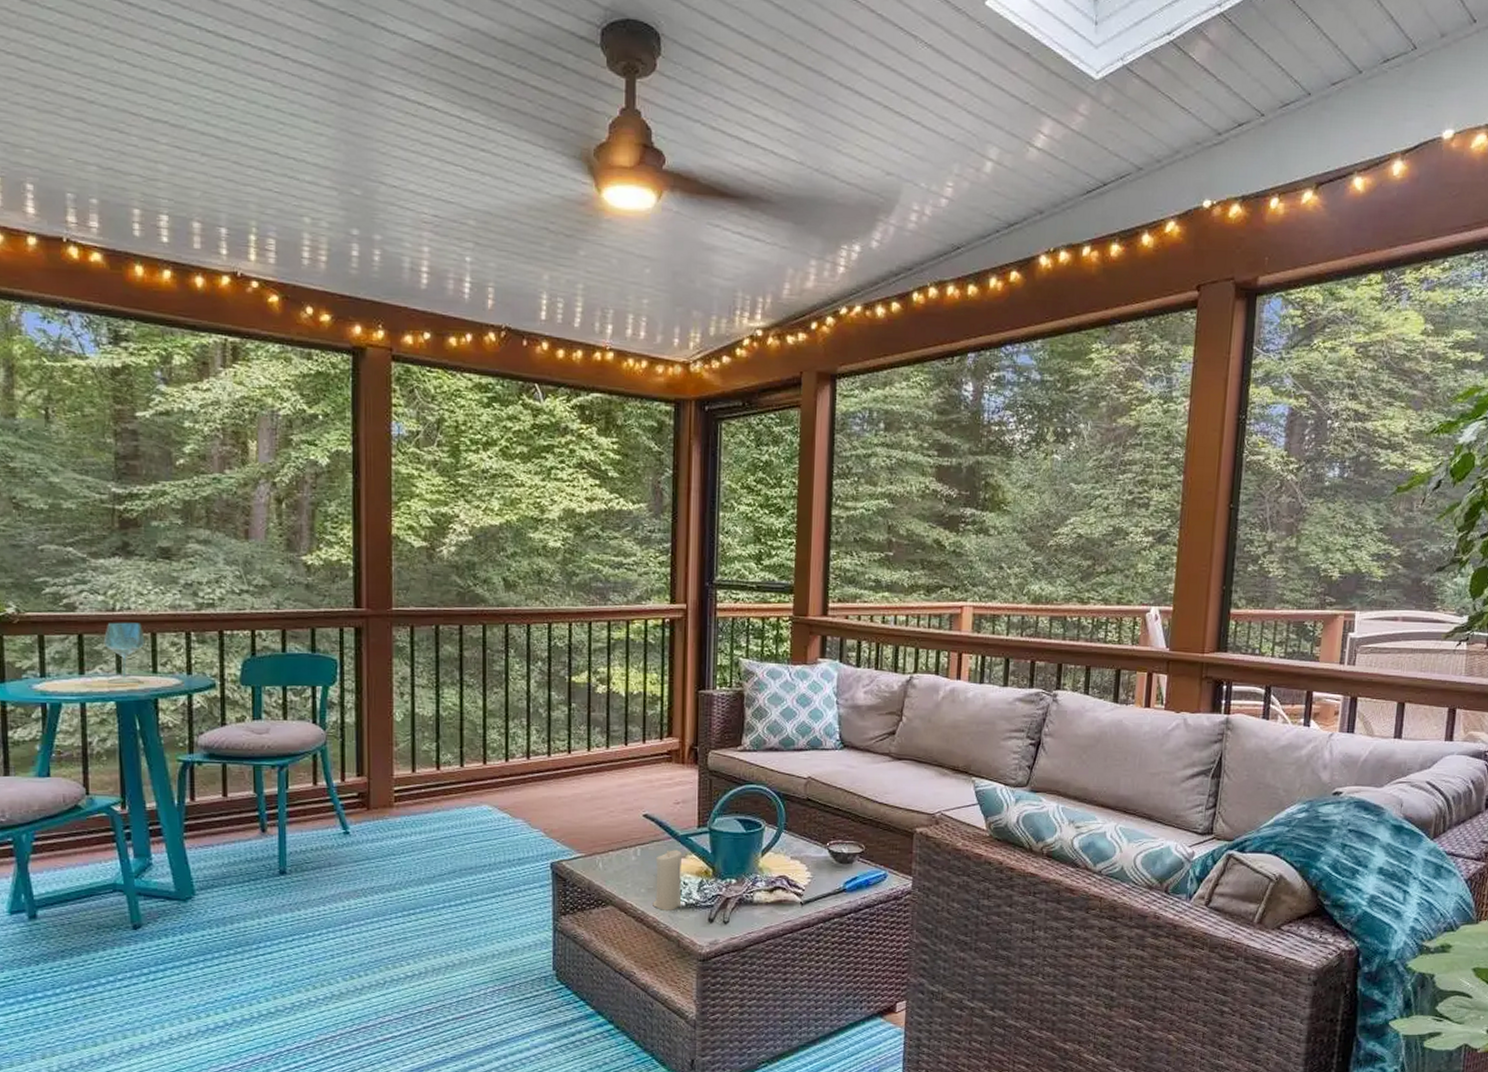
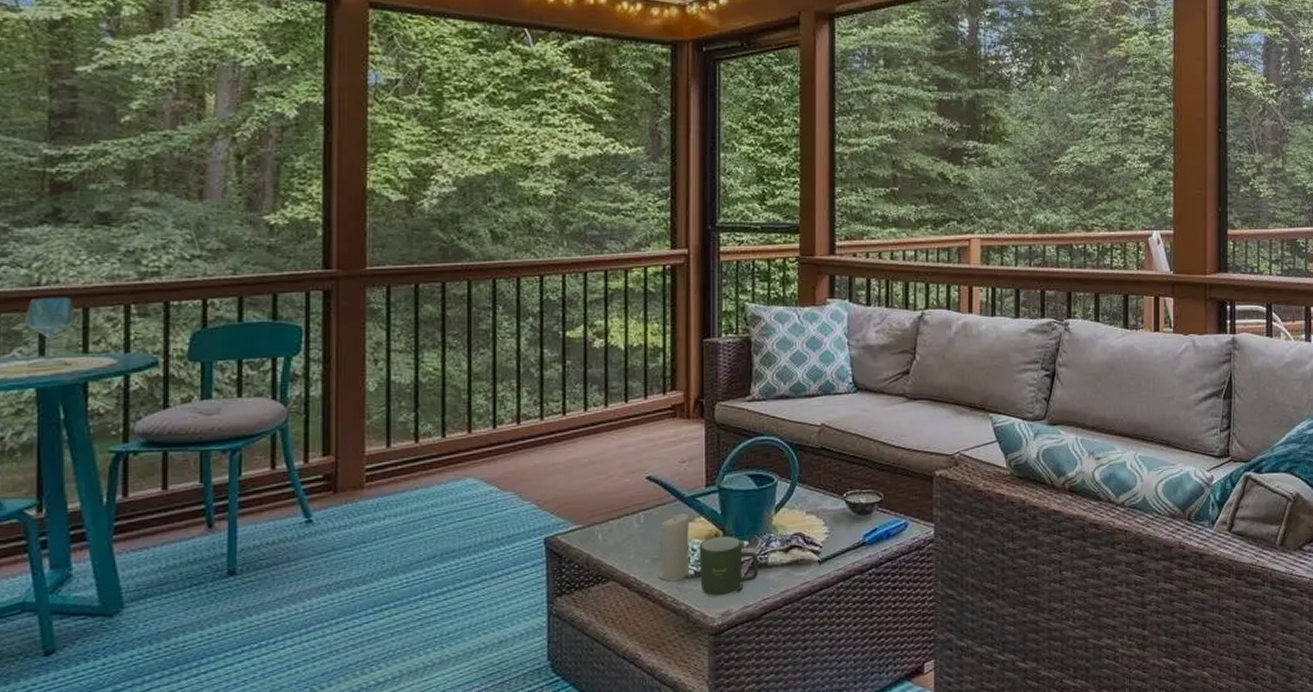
mug: none [690,873,745,927] -> present [699,535,758,597]

